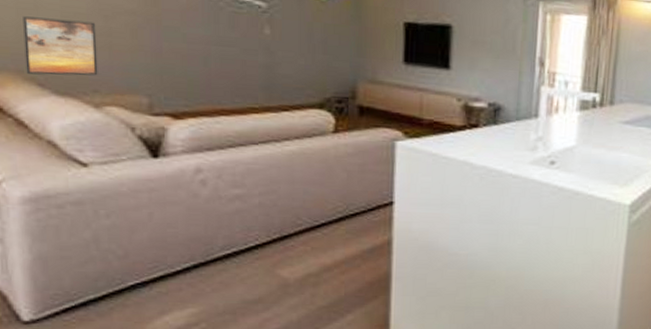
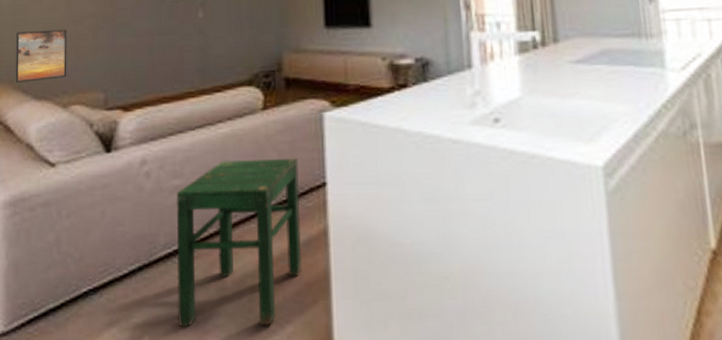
stool: none [236,175,367,317] -> present [176,159,302,328]

